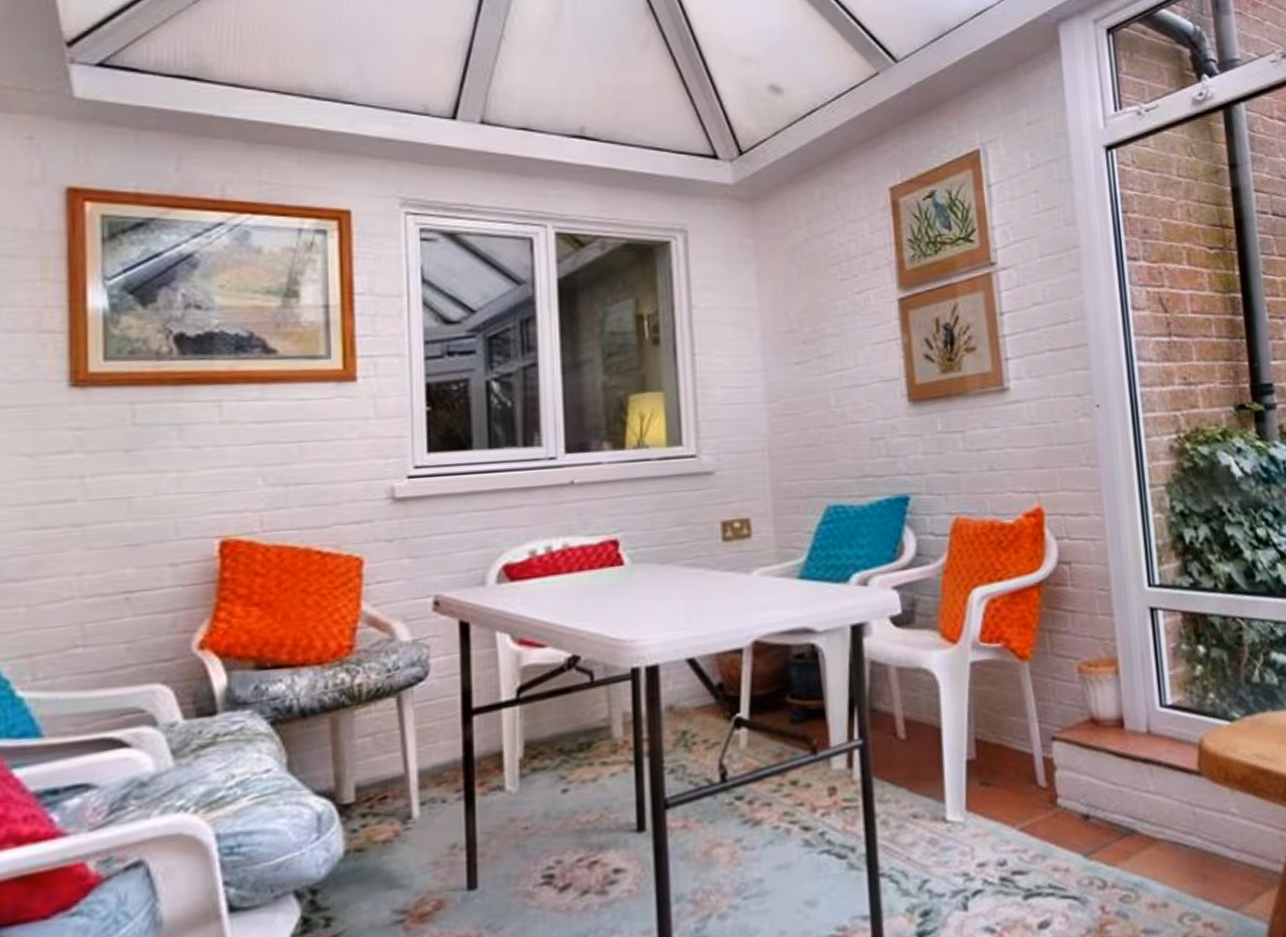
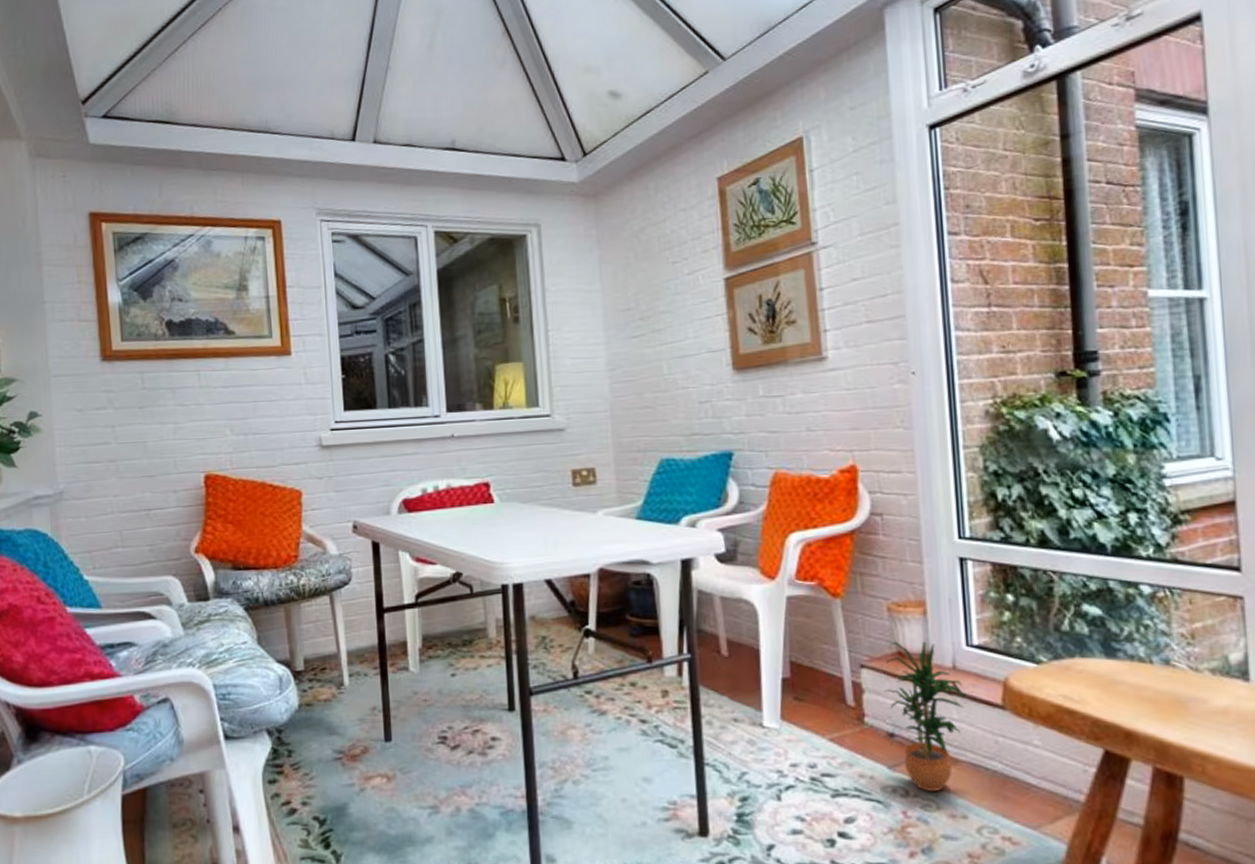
potted plant: none [1078,704,1164,880] -> present [885,641,968,791]

